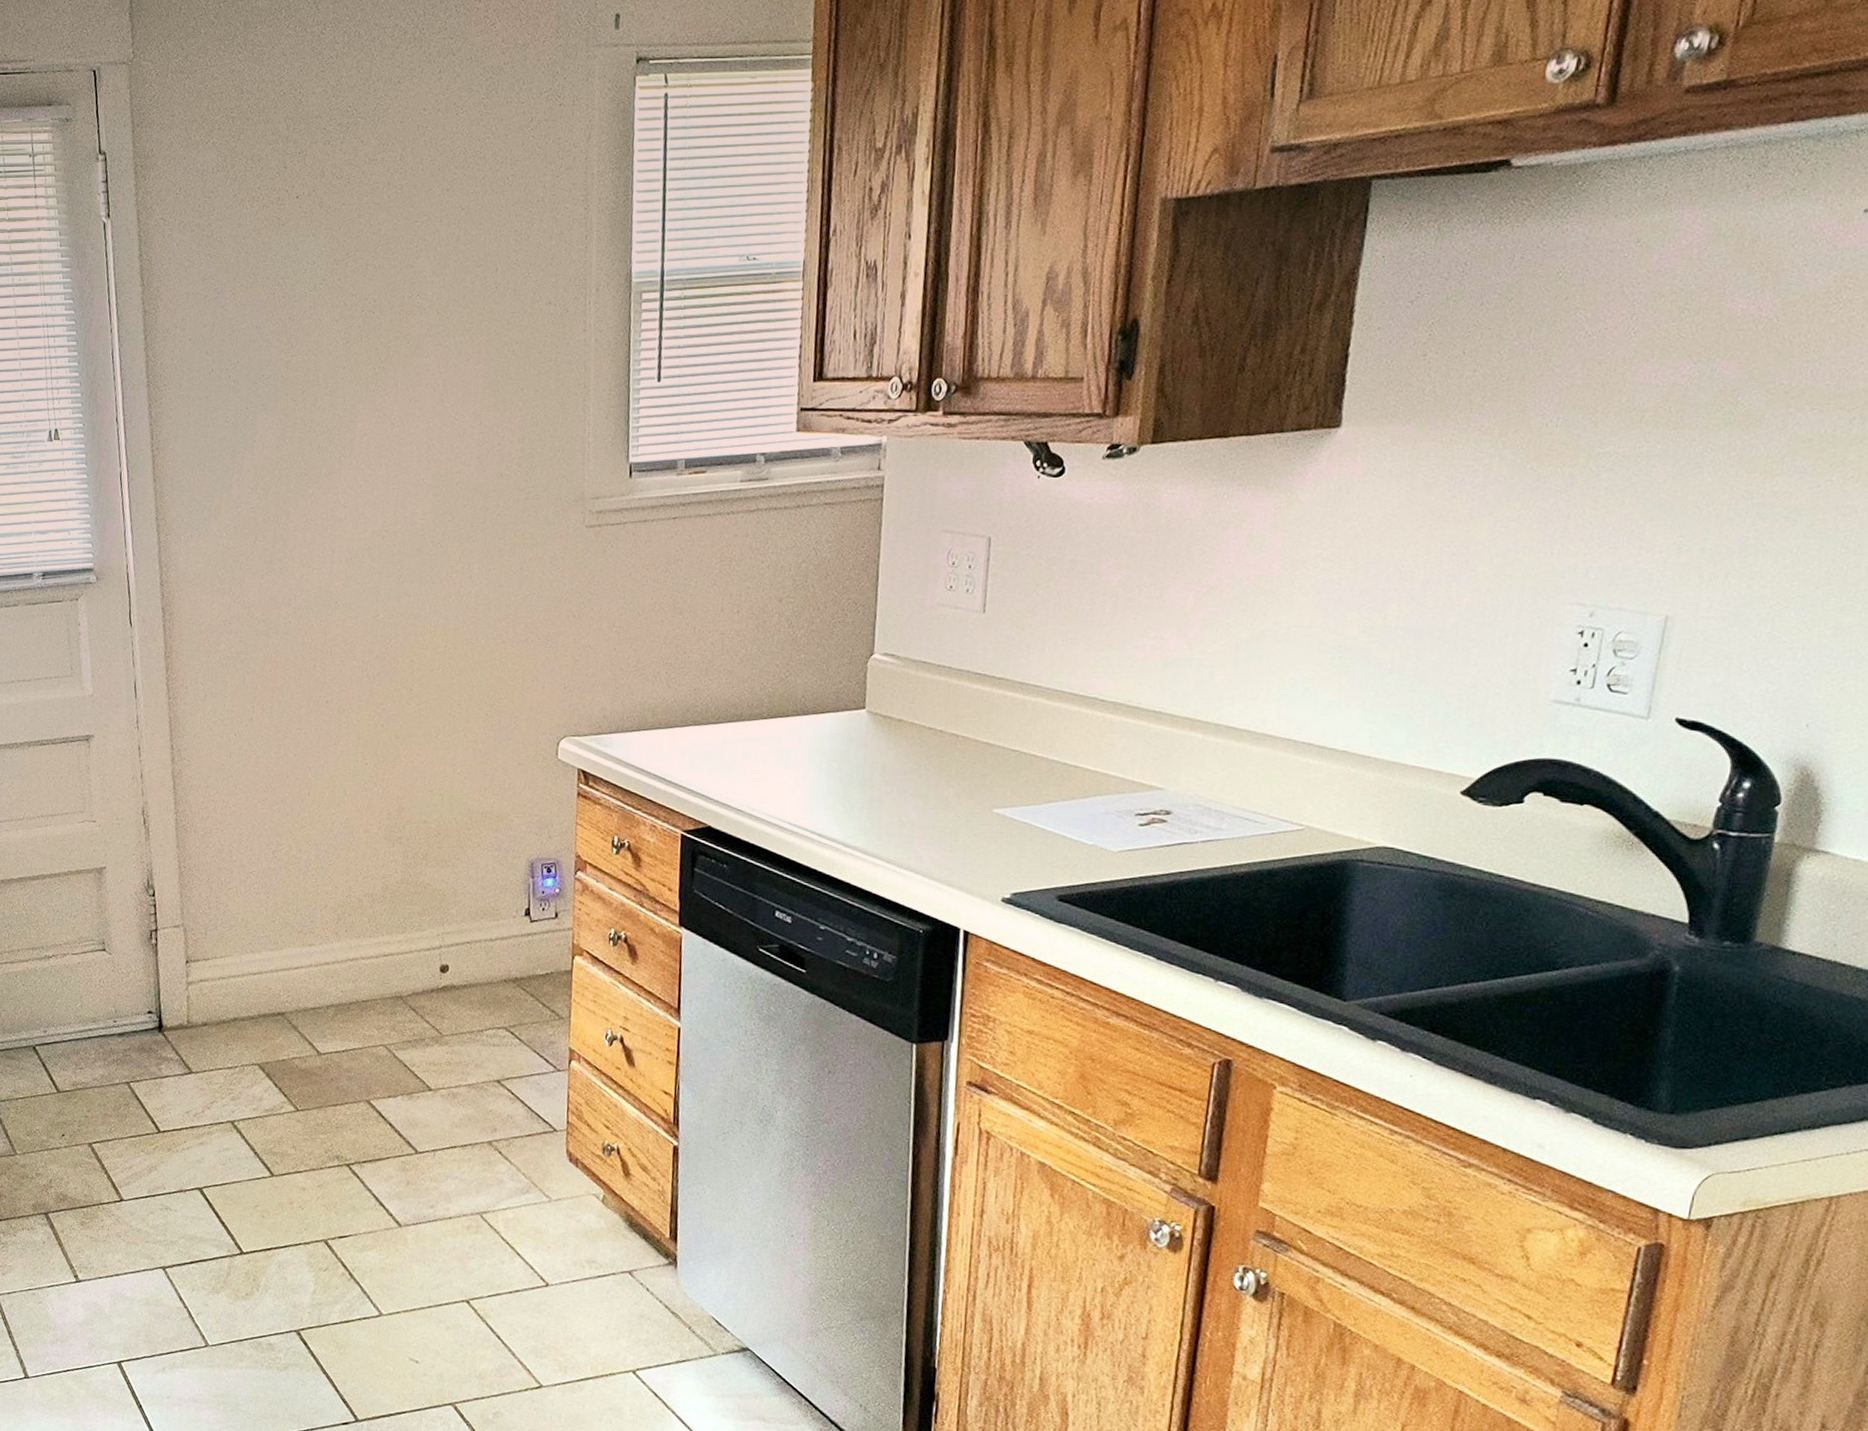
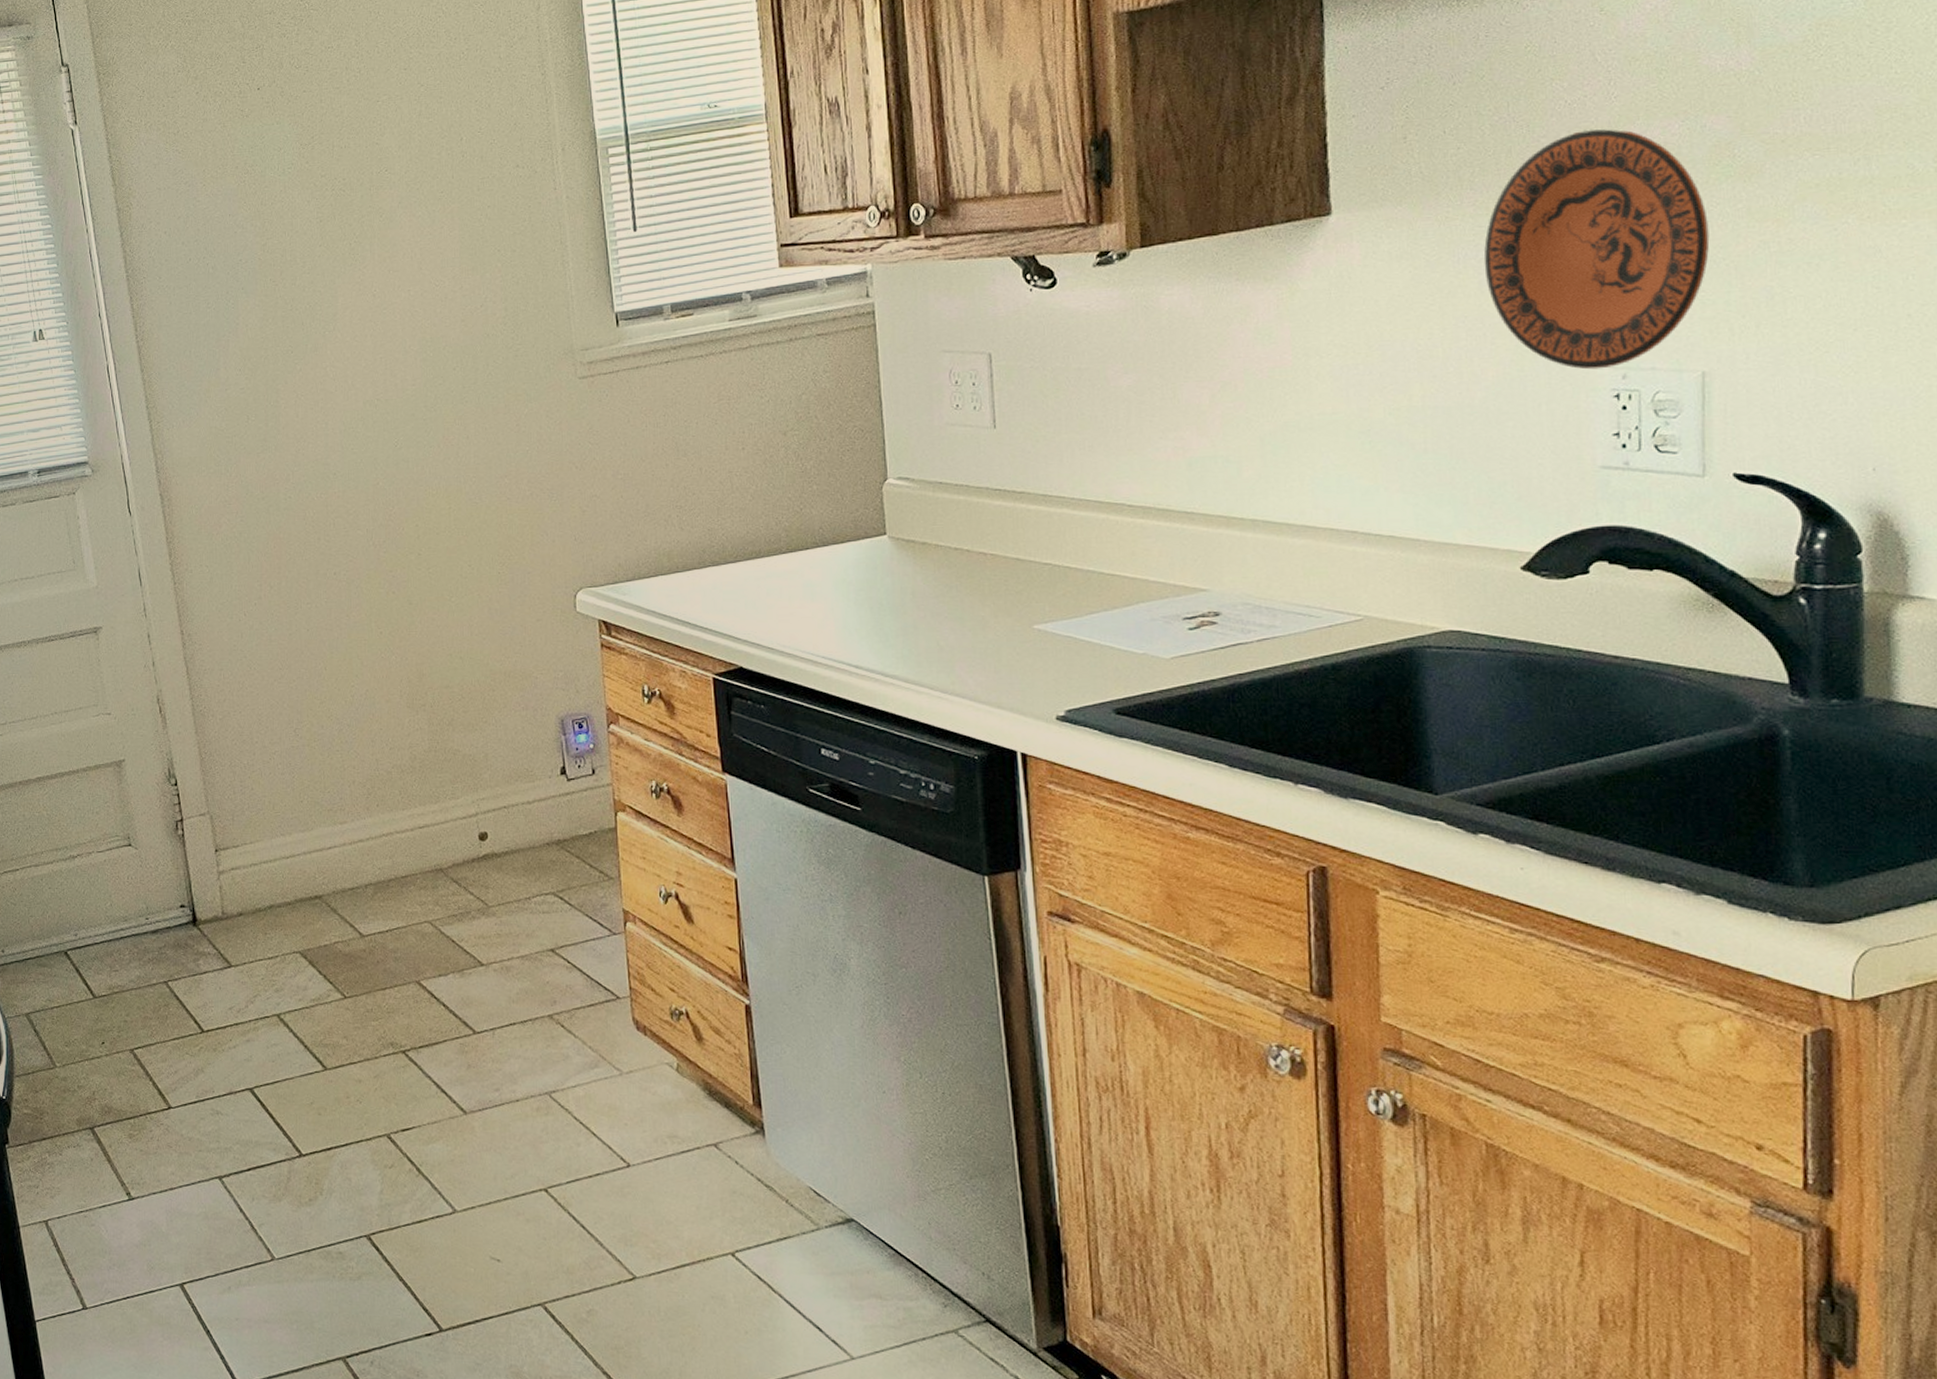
decorative plate: none [1478,364,1700,605] -> present [1483,129,1710,370]

